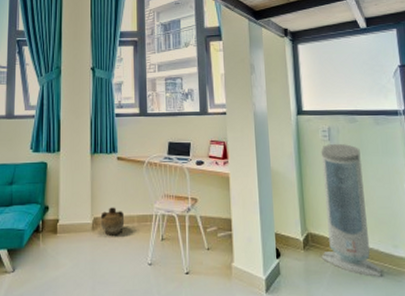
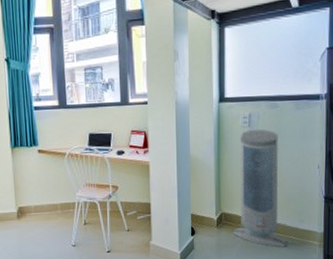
ceramic jug: present [100,207,125,236] -> none [24,197,49,223]

